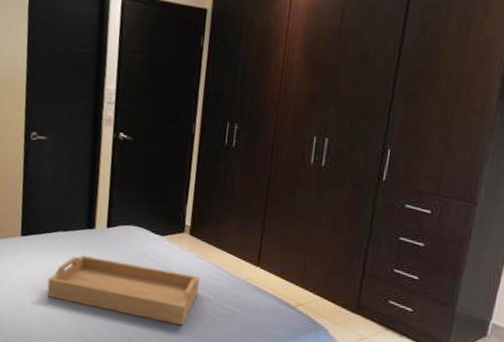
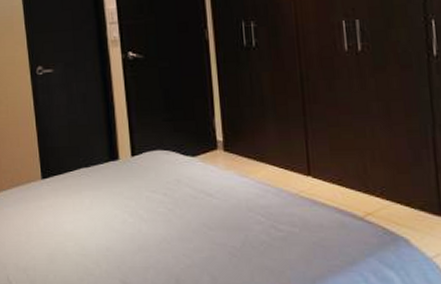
serving tray: present [47,255,200,326] -> none [77,191,246,257]

